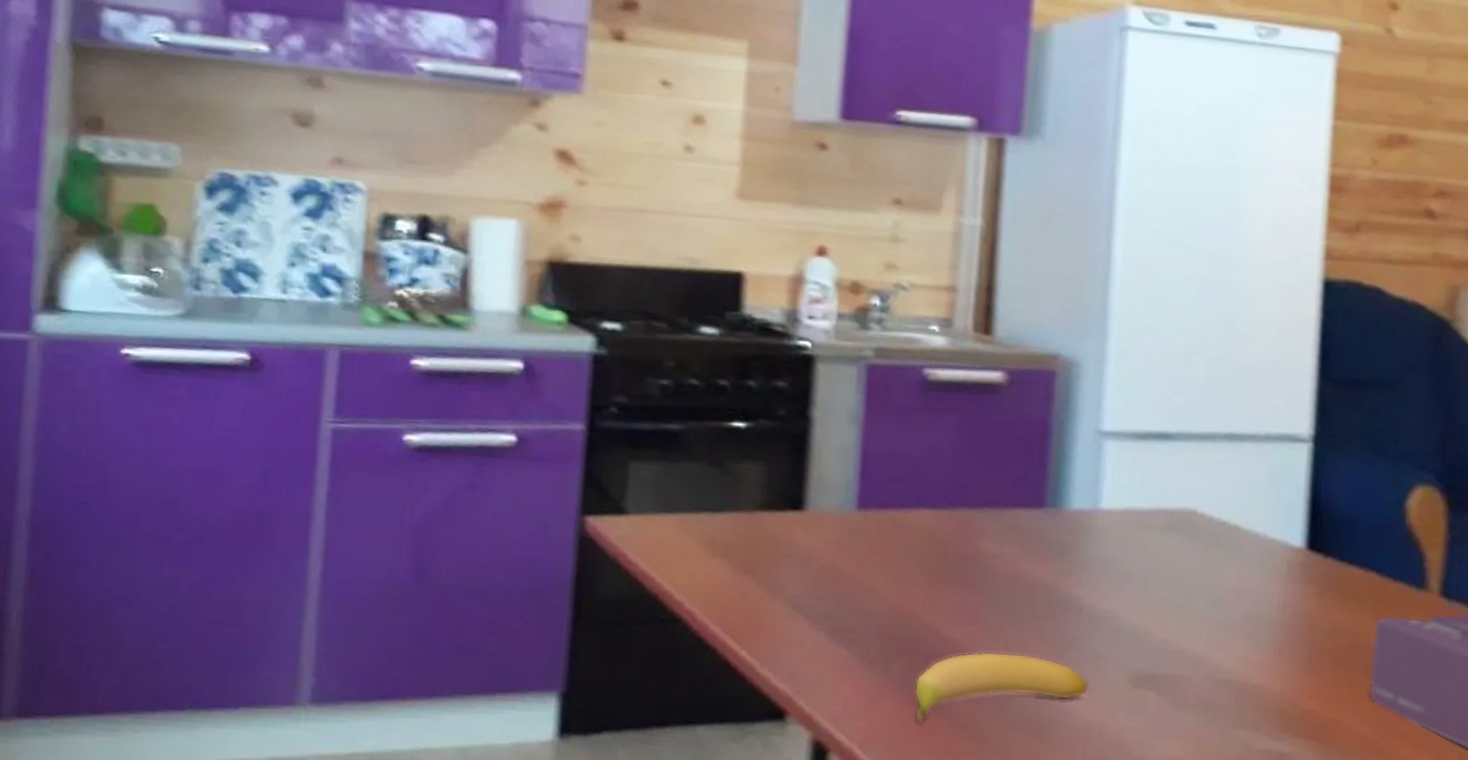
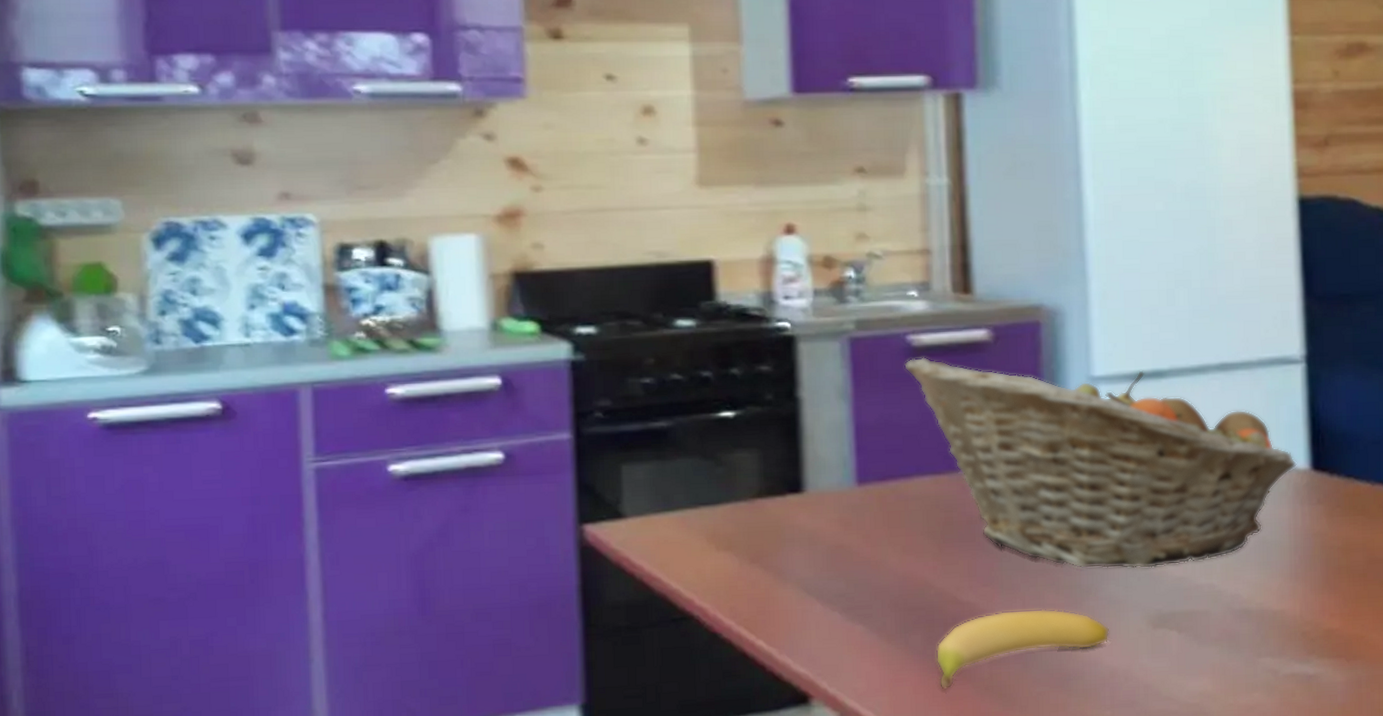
fruit basket: none [917,391,1293,628] -> present [904,356,1297,569]

